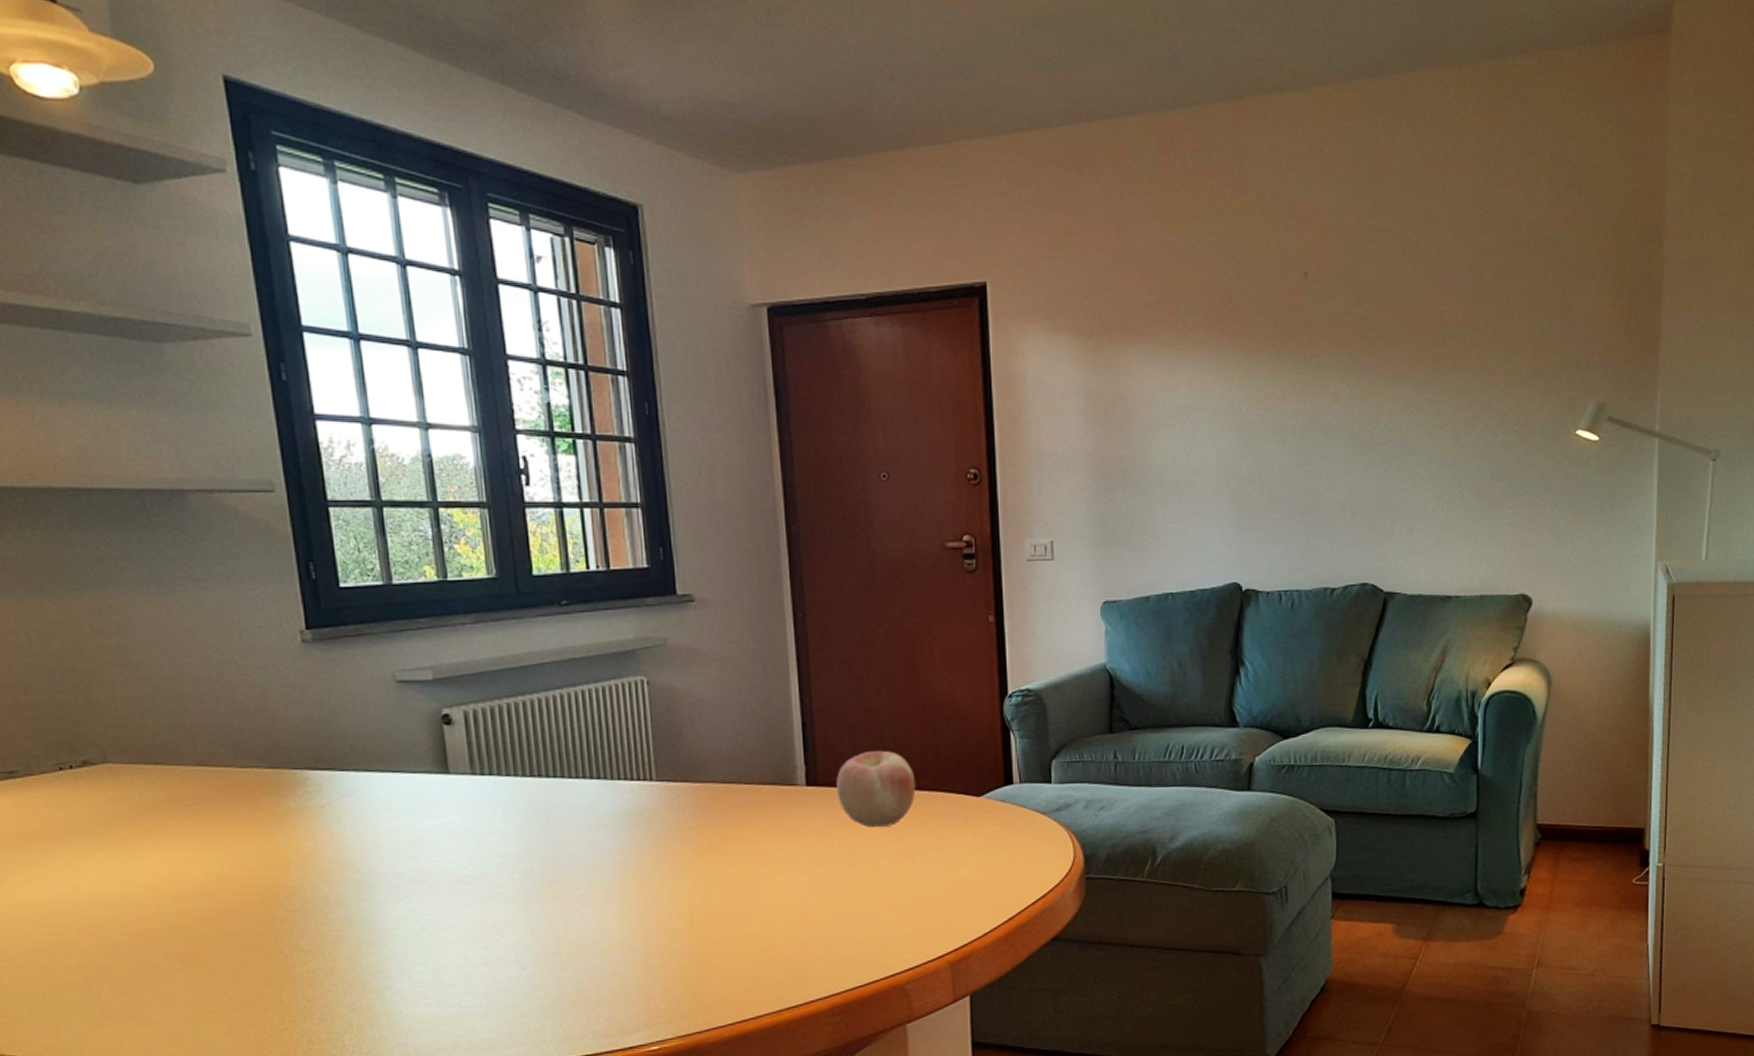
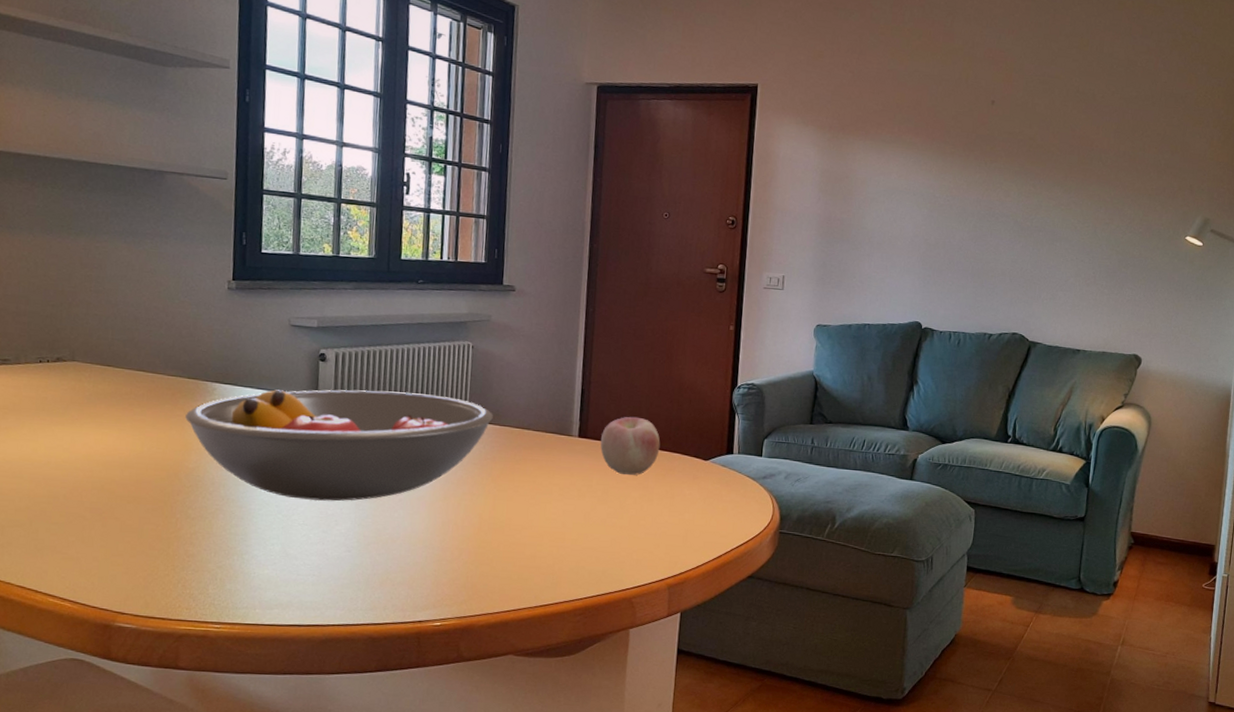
fruit bowl: none [272,752,689,910] -> present [184,389,493,501]

